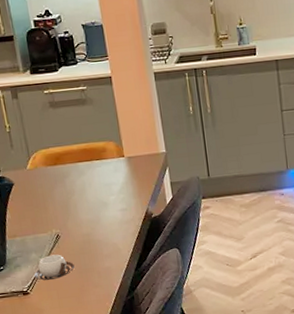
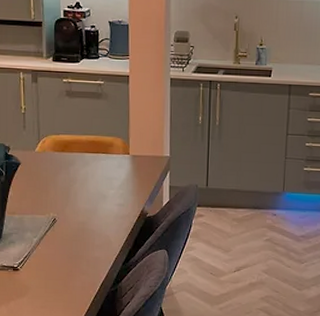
cup: present [33,254,75,281] -> none [26,237,66,260]

